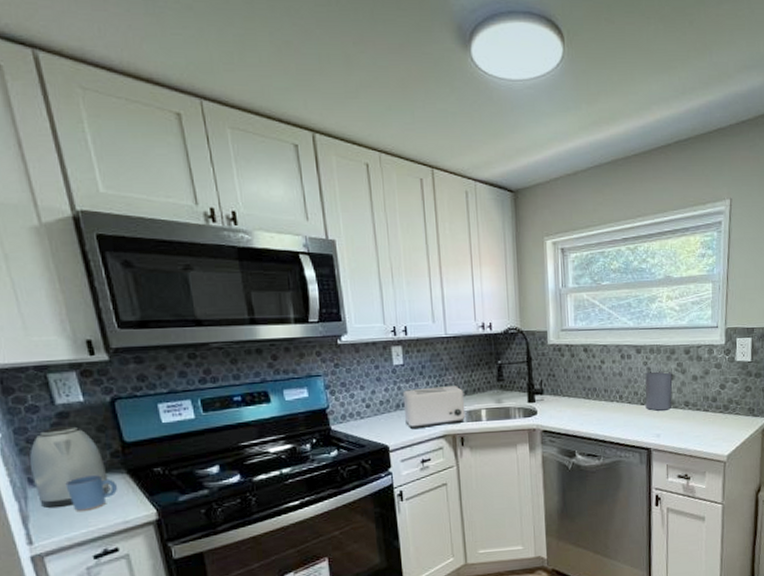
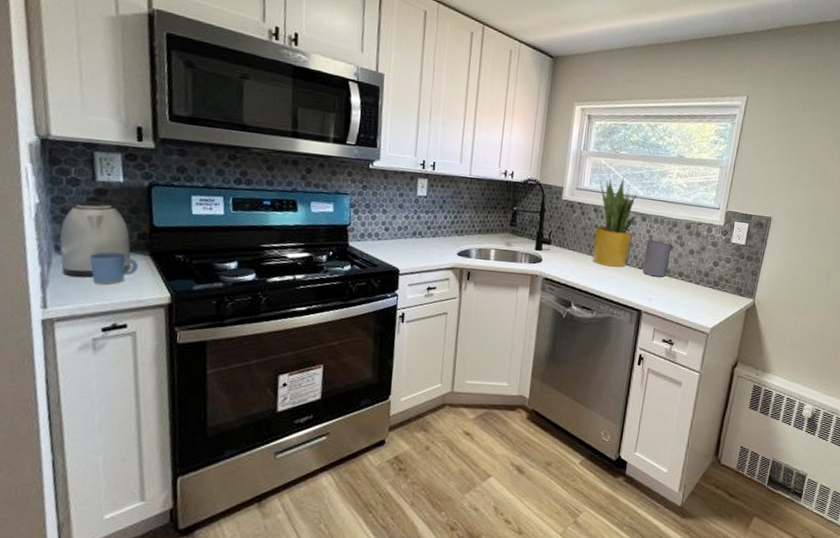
toaster: present [402,386,466,430] -> none [419,220,478,259]
planter: none [584,309,631,408] -> present [592,176,639,268]

